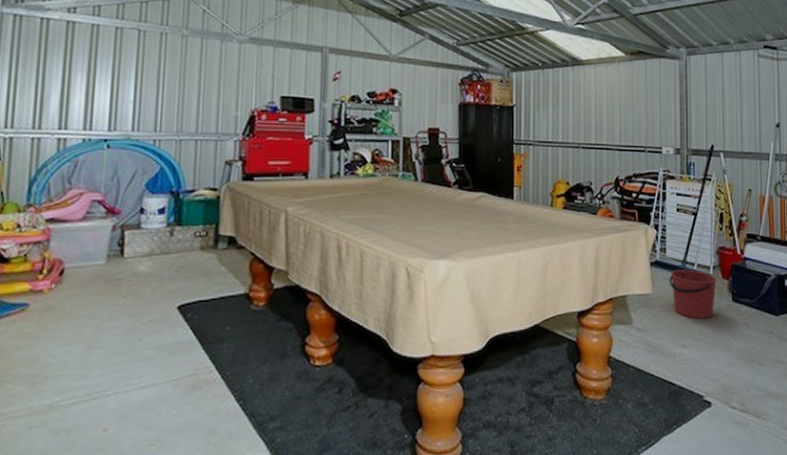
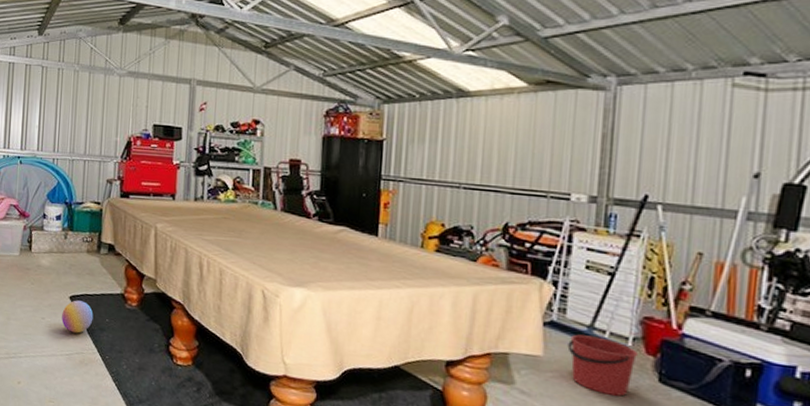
ball: none [167,309,210,351] -> present [62,300,94,334]

